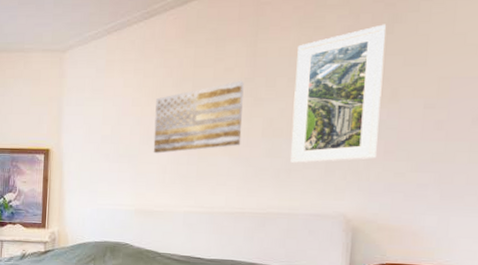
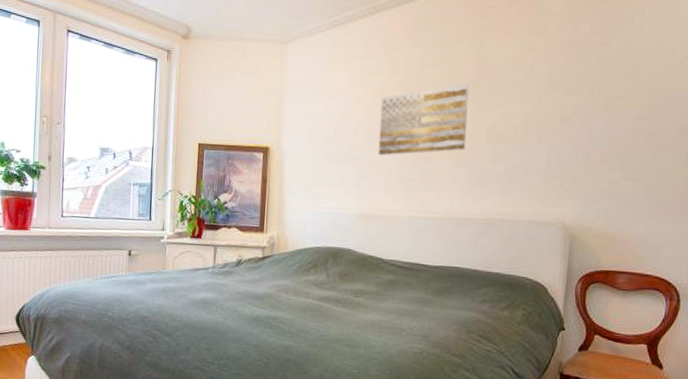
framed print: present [290,24,386,164] -> none [513,35,603,170]

